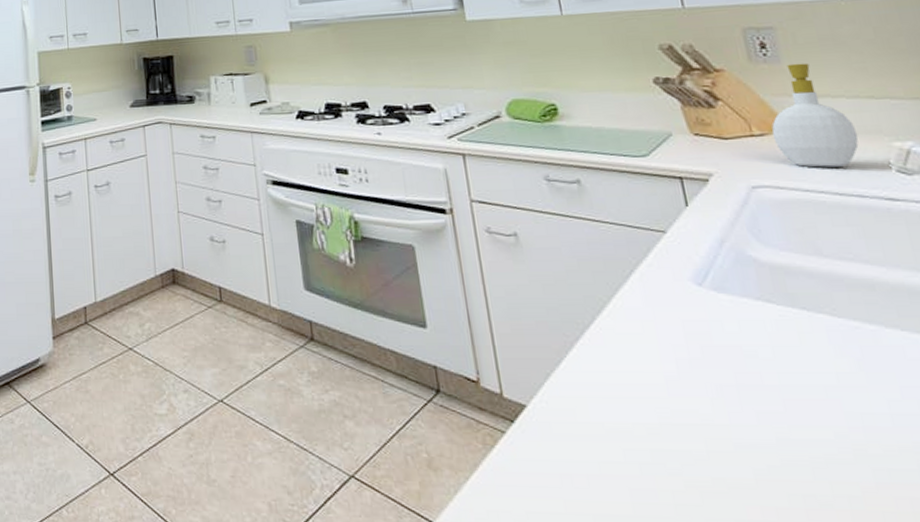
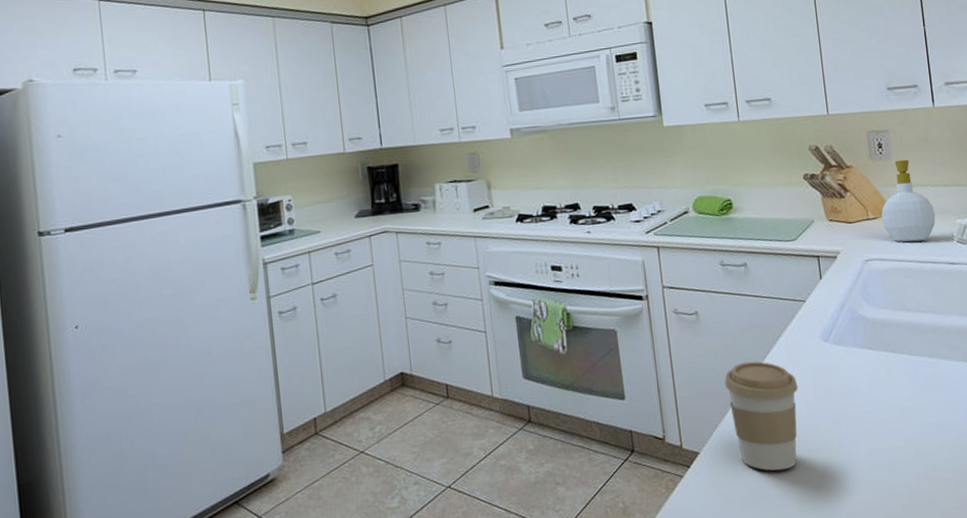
coffee cup: none [557,300,667,446] -> present [725,361,798,471]

